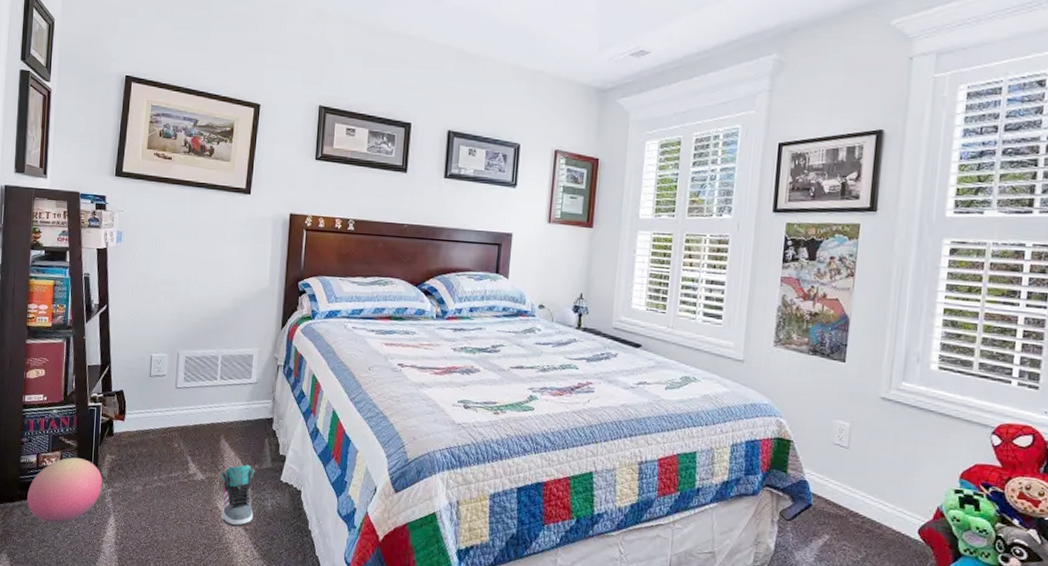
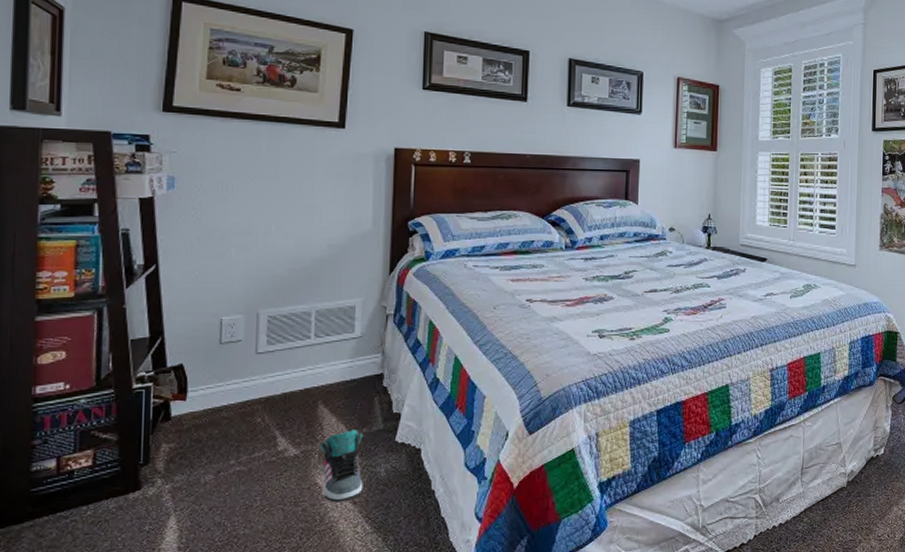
ball: present [27,457,102,524] -> none [43,453,157,540]

